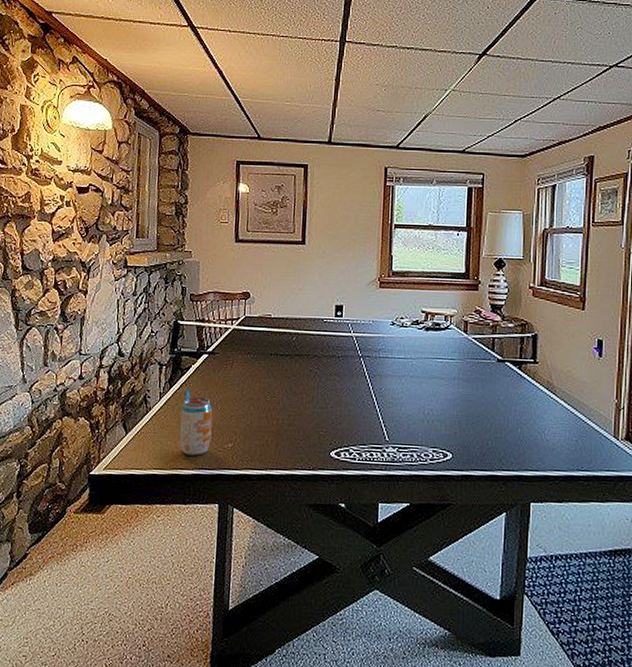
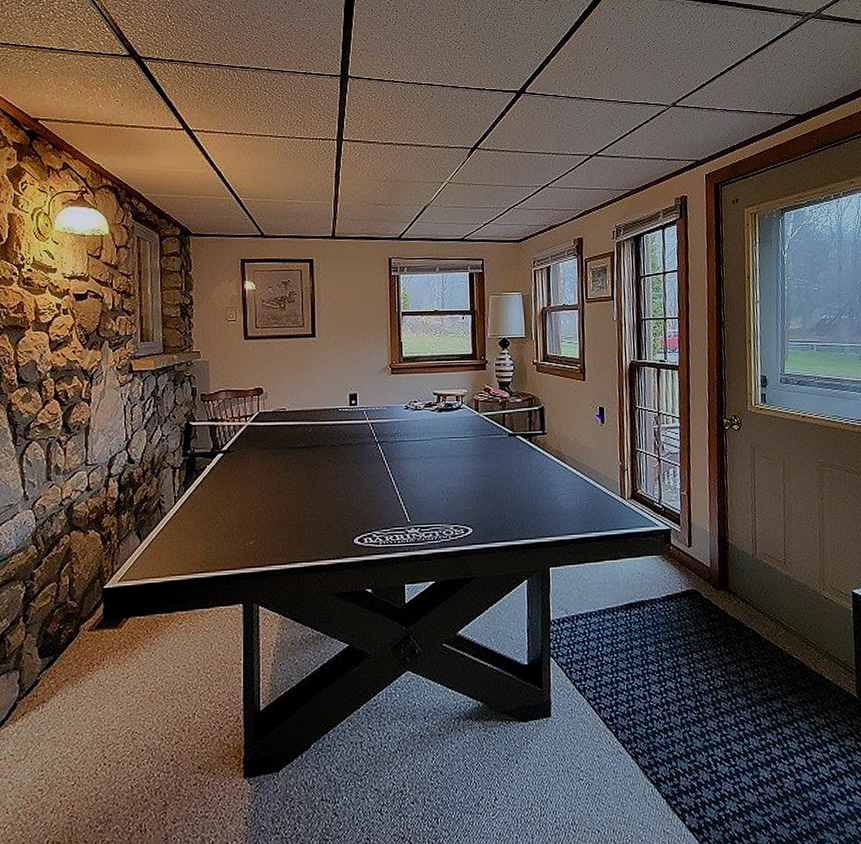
beverage can: present [180,388,213,456] -> none [198,489,231,557]

